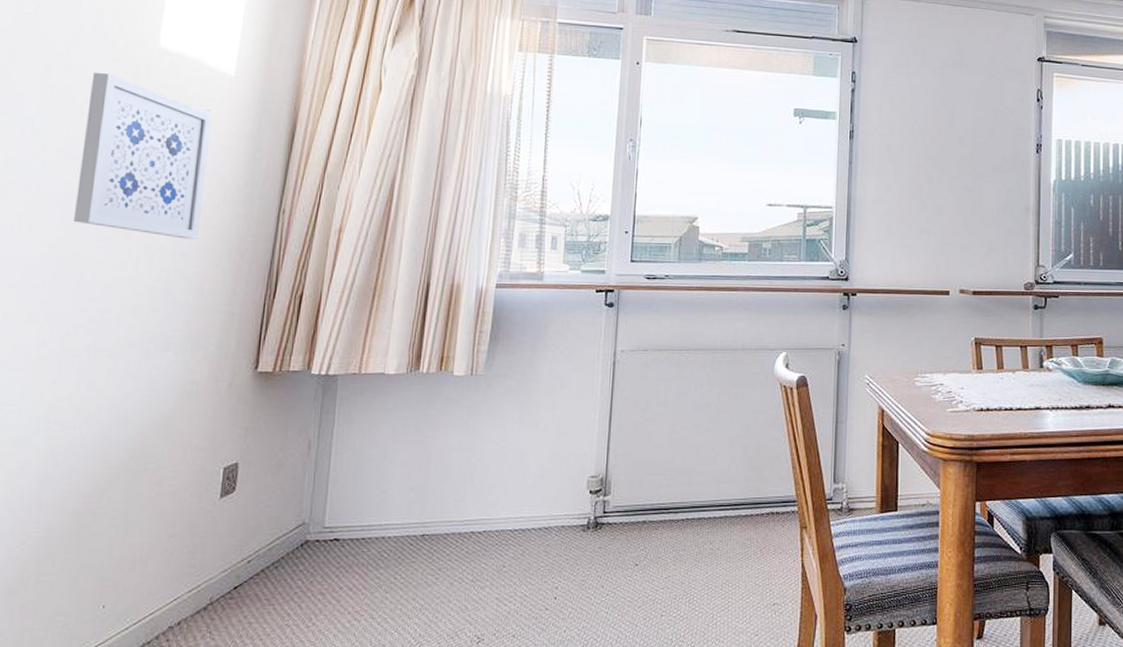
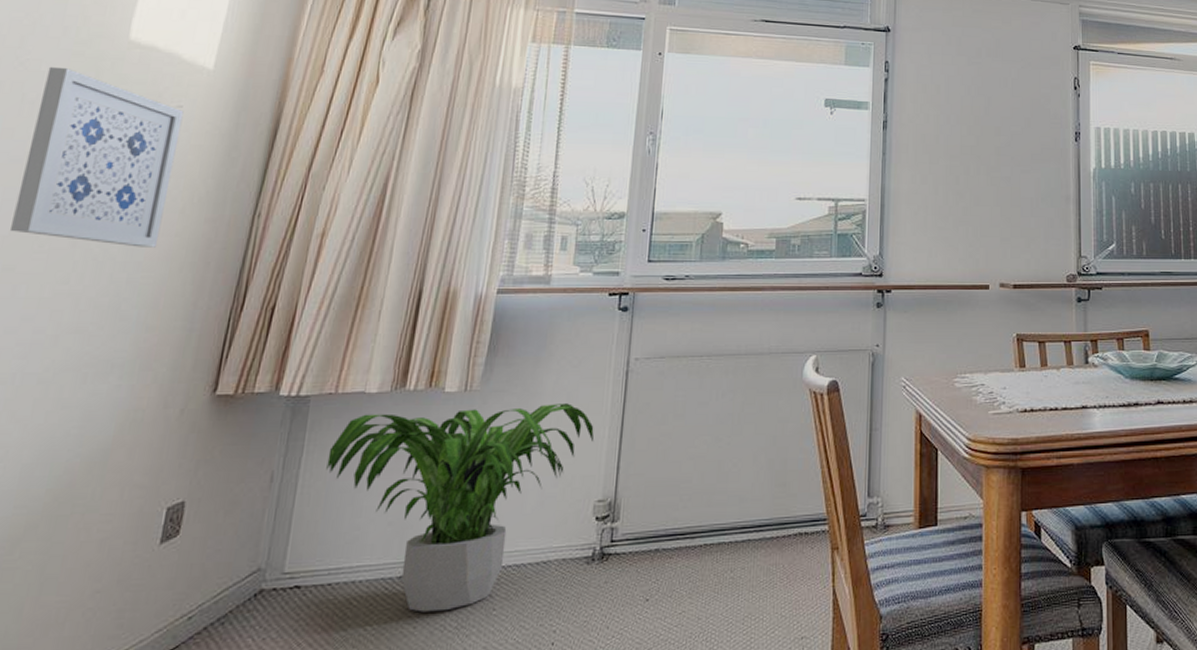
potted plant: none [355,389,587,566] -> present [326,403,595,612]

